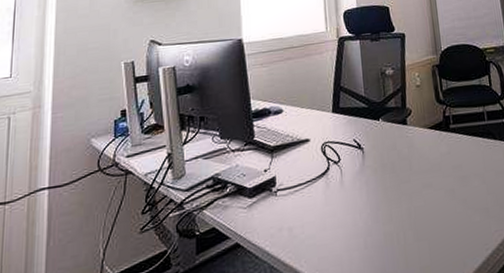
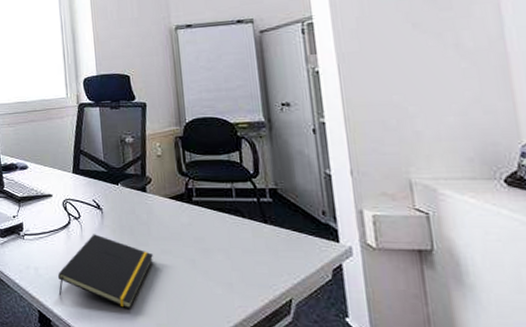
notepad: none [316,177,415,257] -> present [58,234,153,309]

